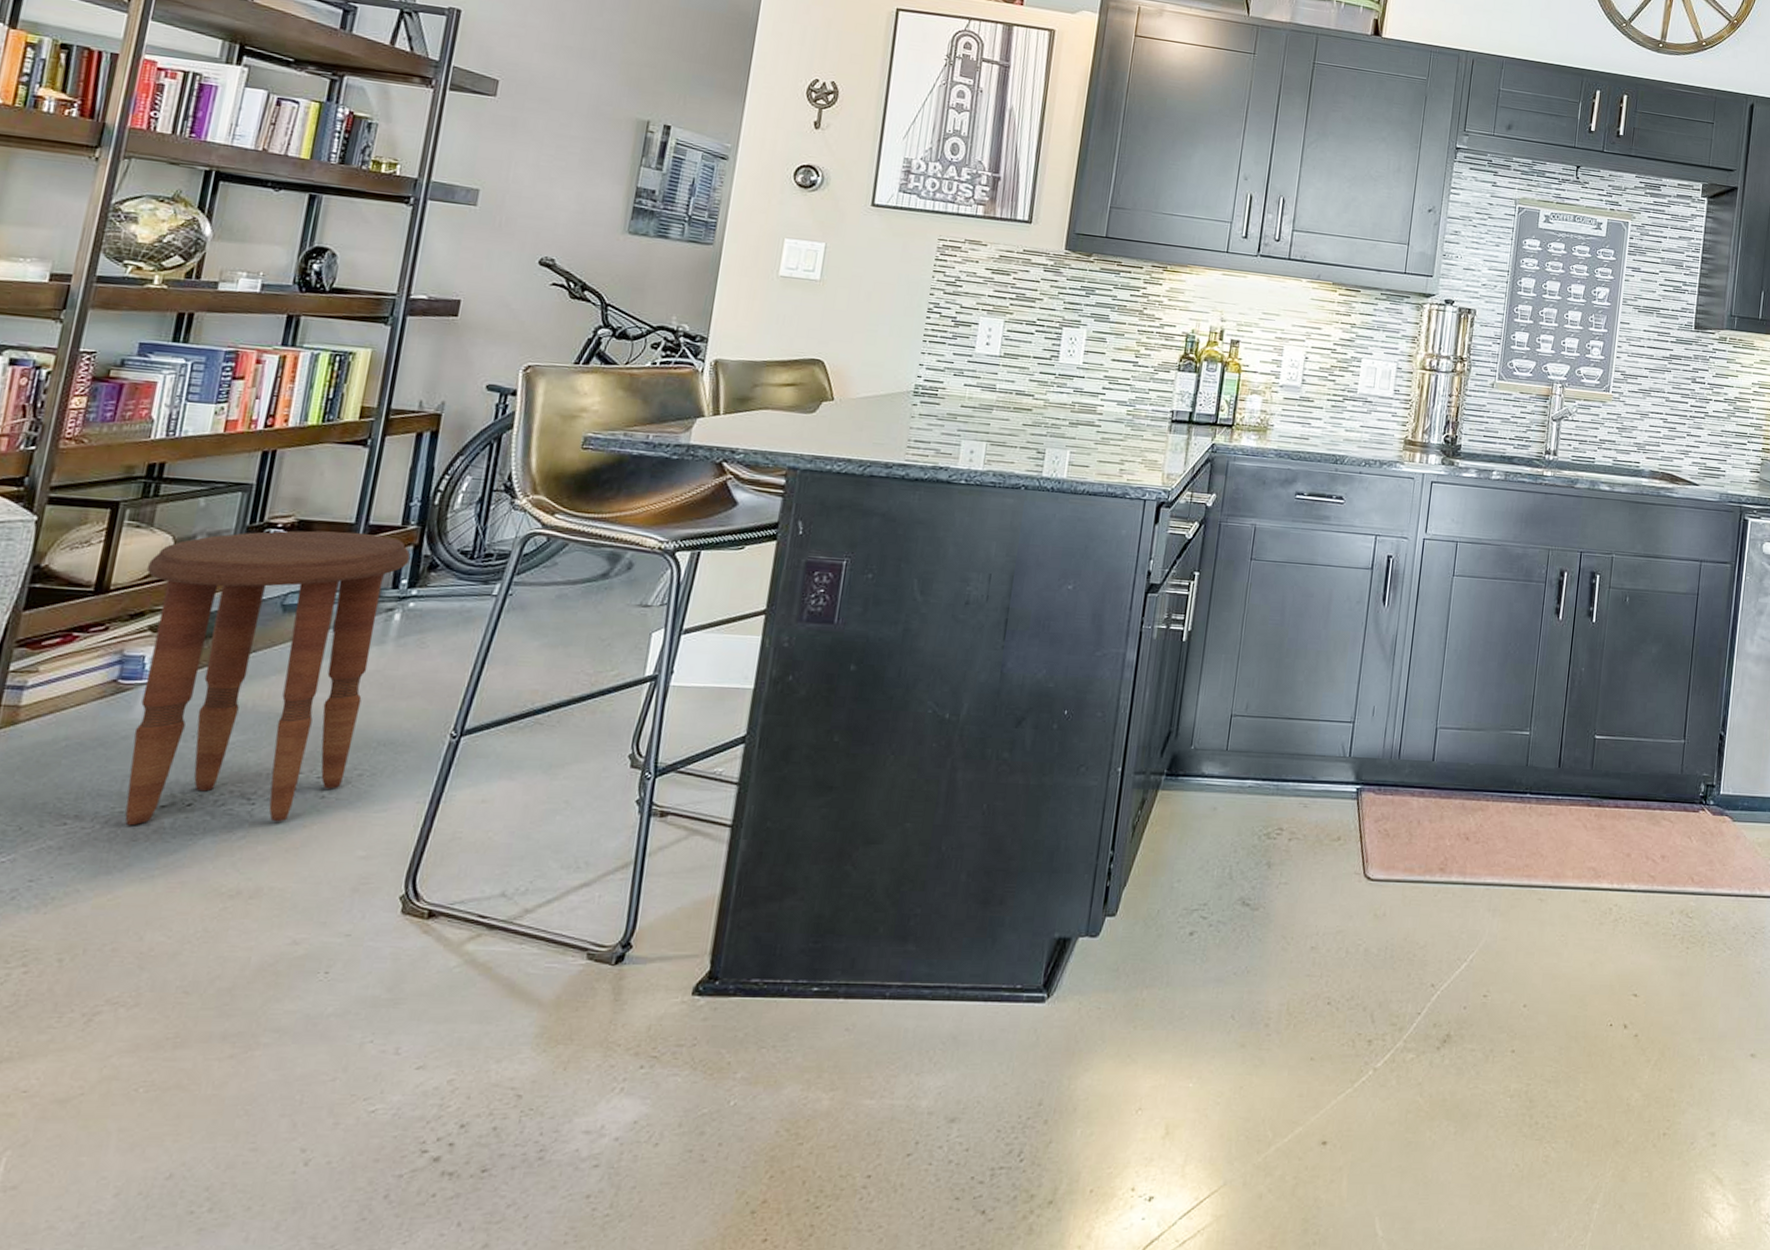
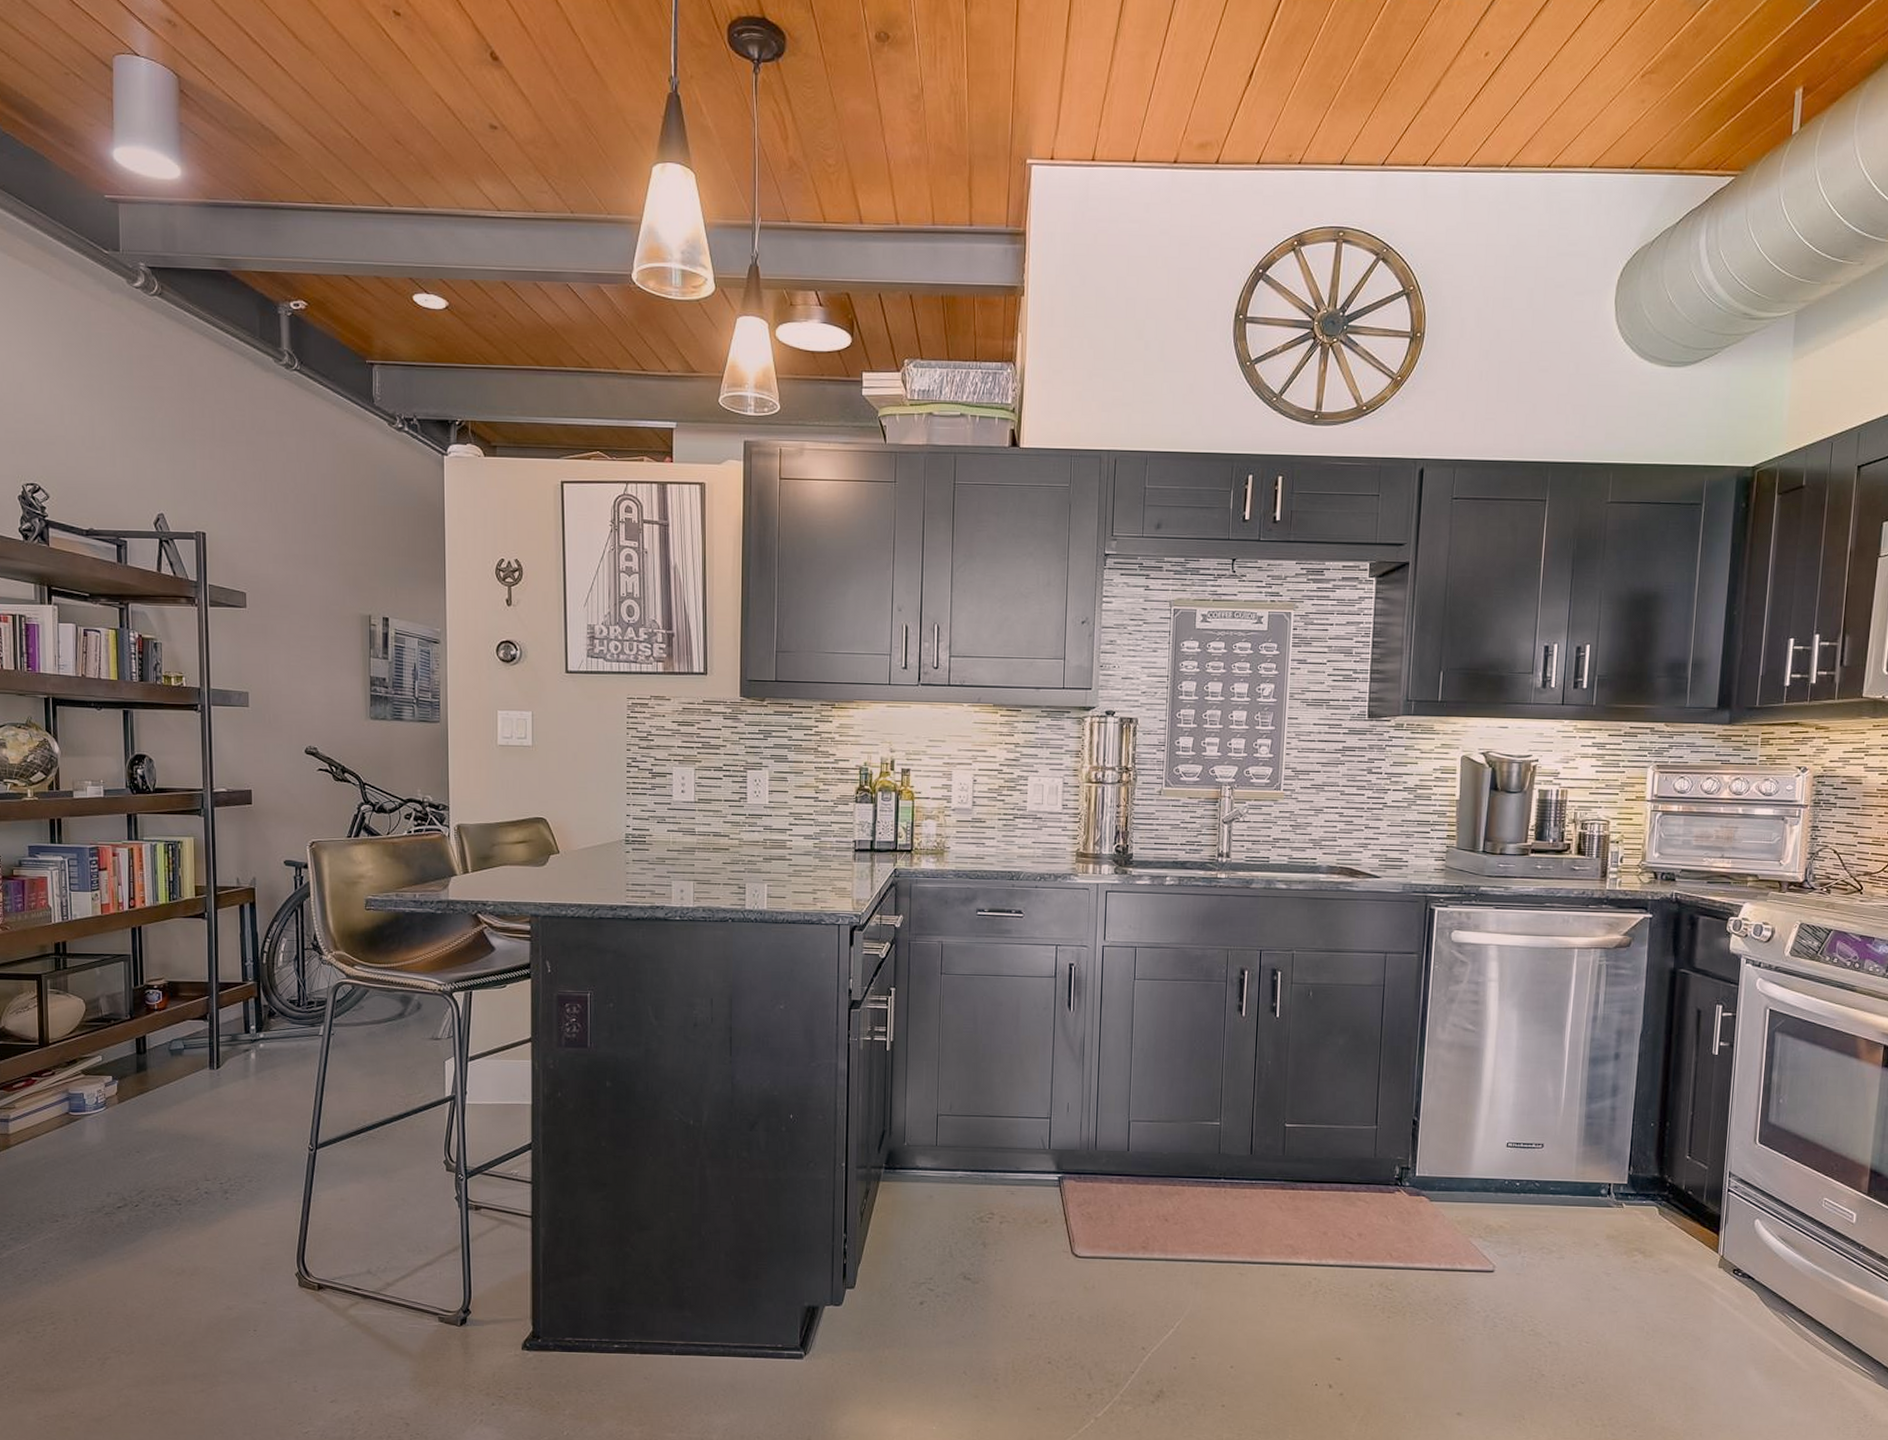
side table: present [125,530,411,826] -> none [70,989,254,1222]

